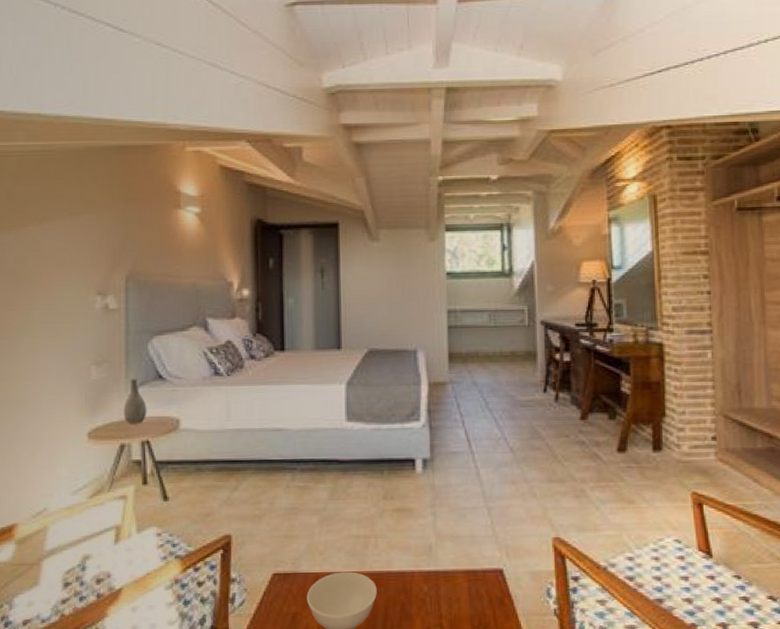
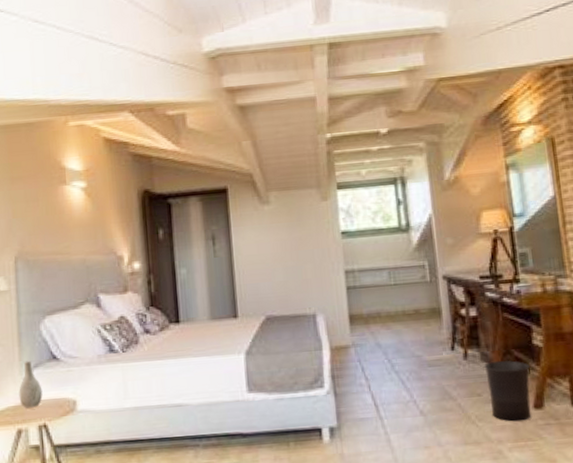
waste bin: none [573,405,616,463] -> present [484,360,531,421]

